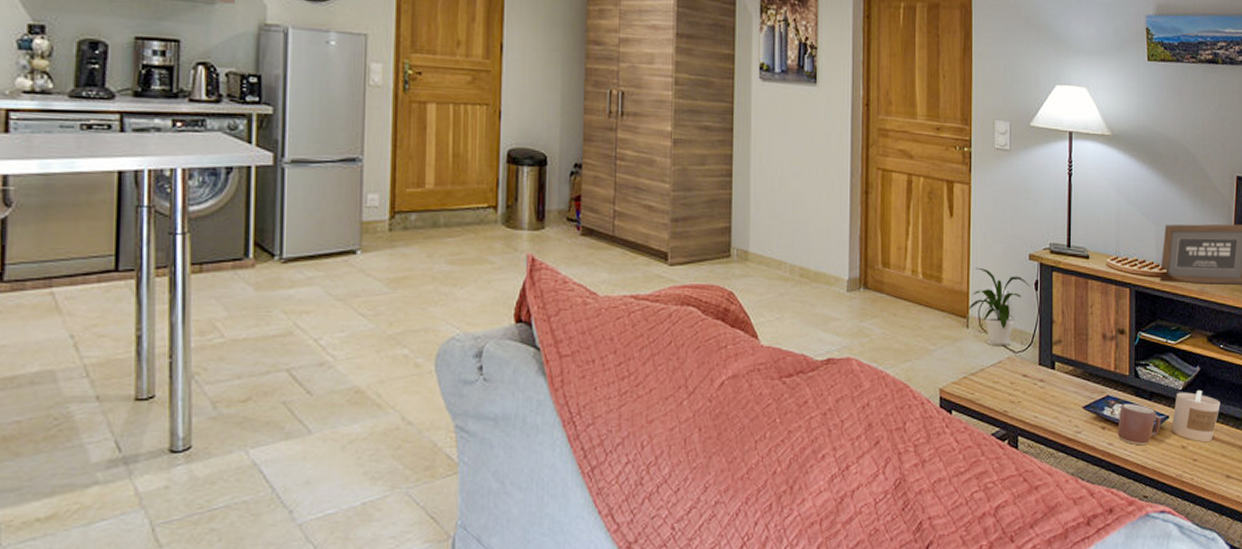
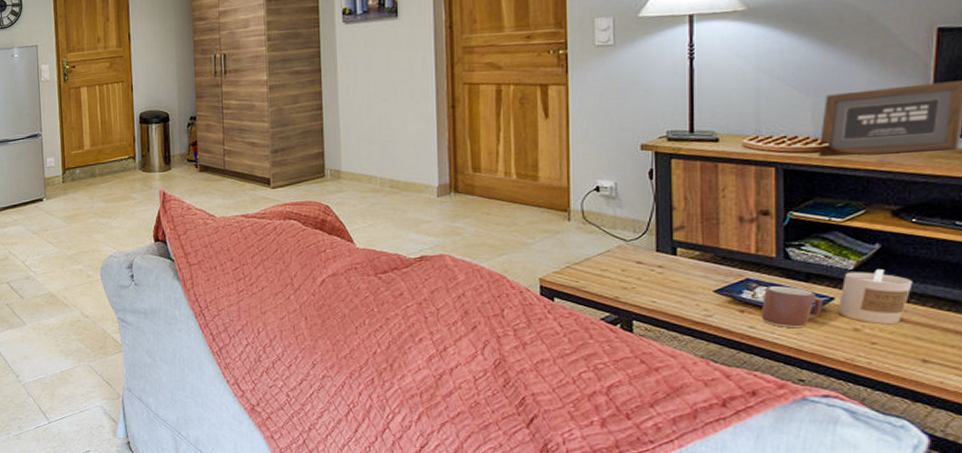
house plant: present [968,267,1031,347] -> none [570,162,644,236]

